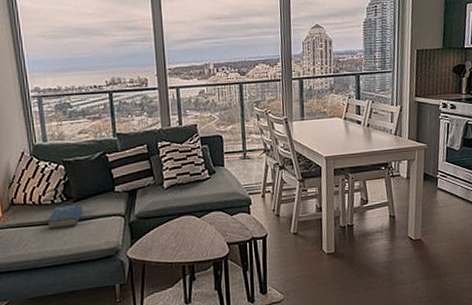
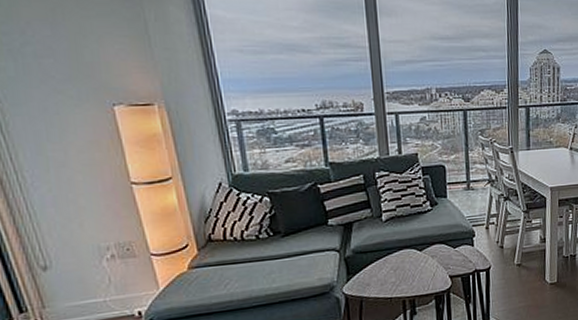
book: present [47,204,83,229] -> none [252,239,293,267]

